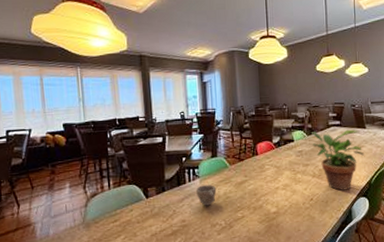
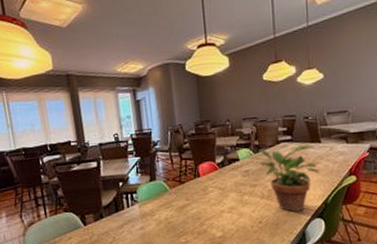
cup: present [195,185,217,206] -> none [135,210,157,232]

